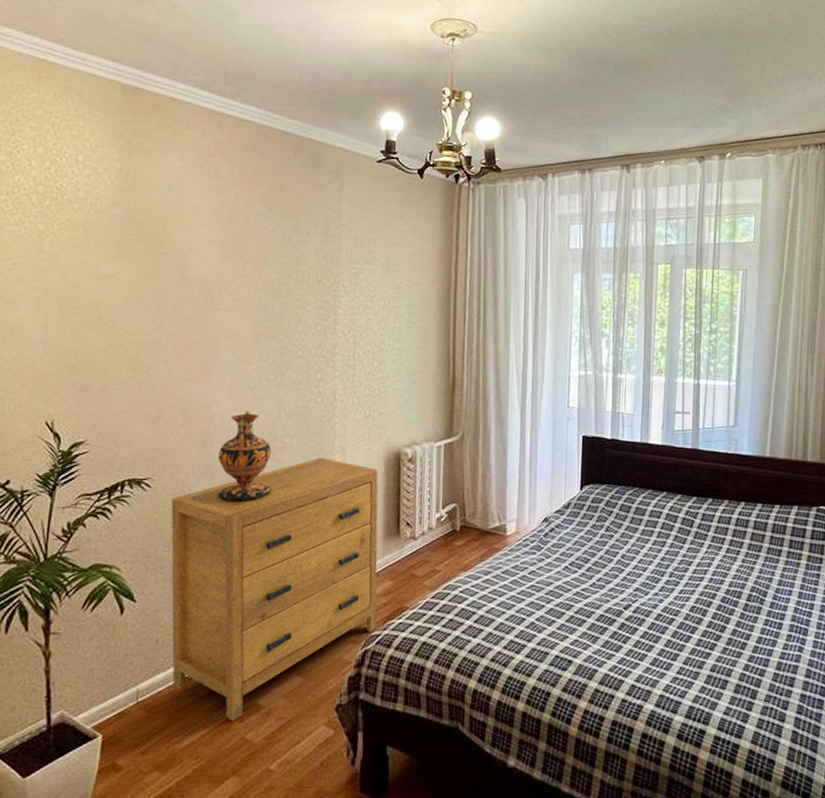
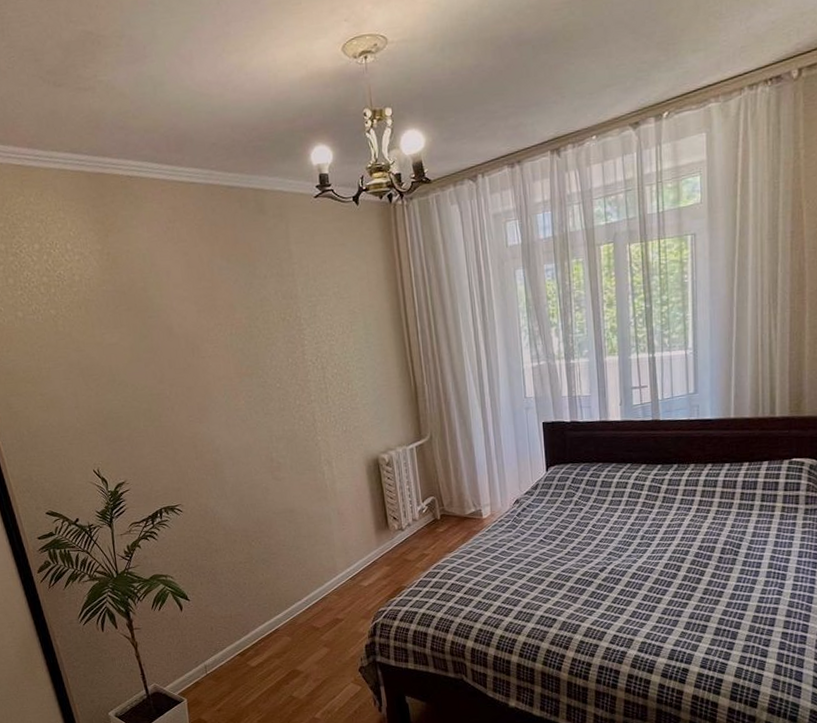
dresser: present [171,457,379,721] -> none [199,471,381,684]
vase: present [217,411,272,501] -> none [228,440,277,516]

